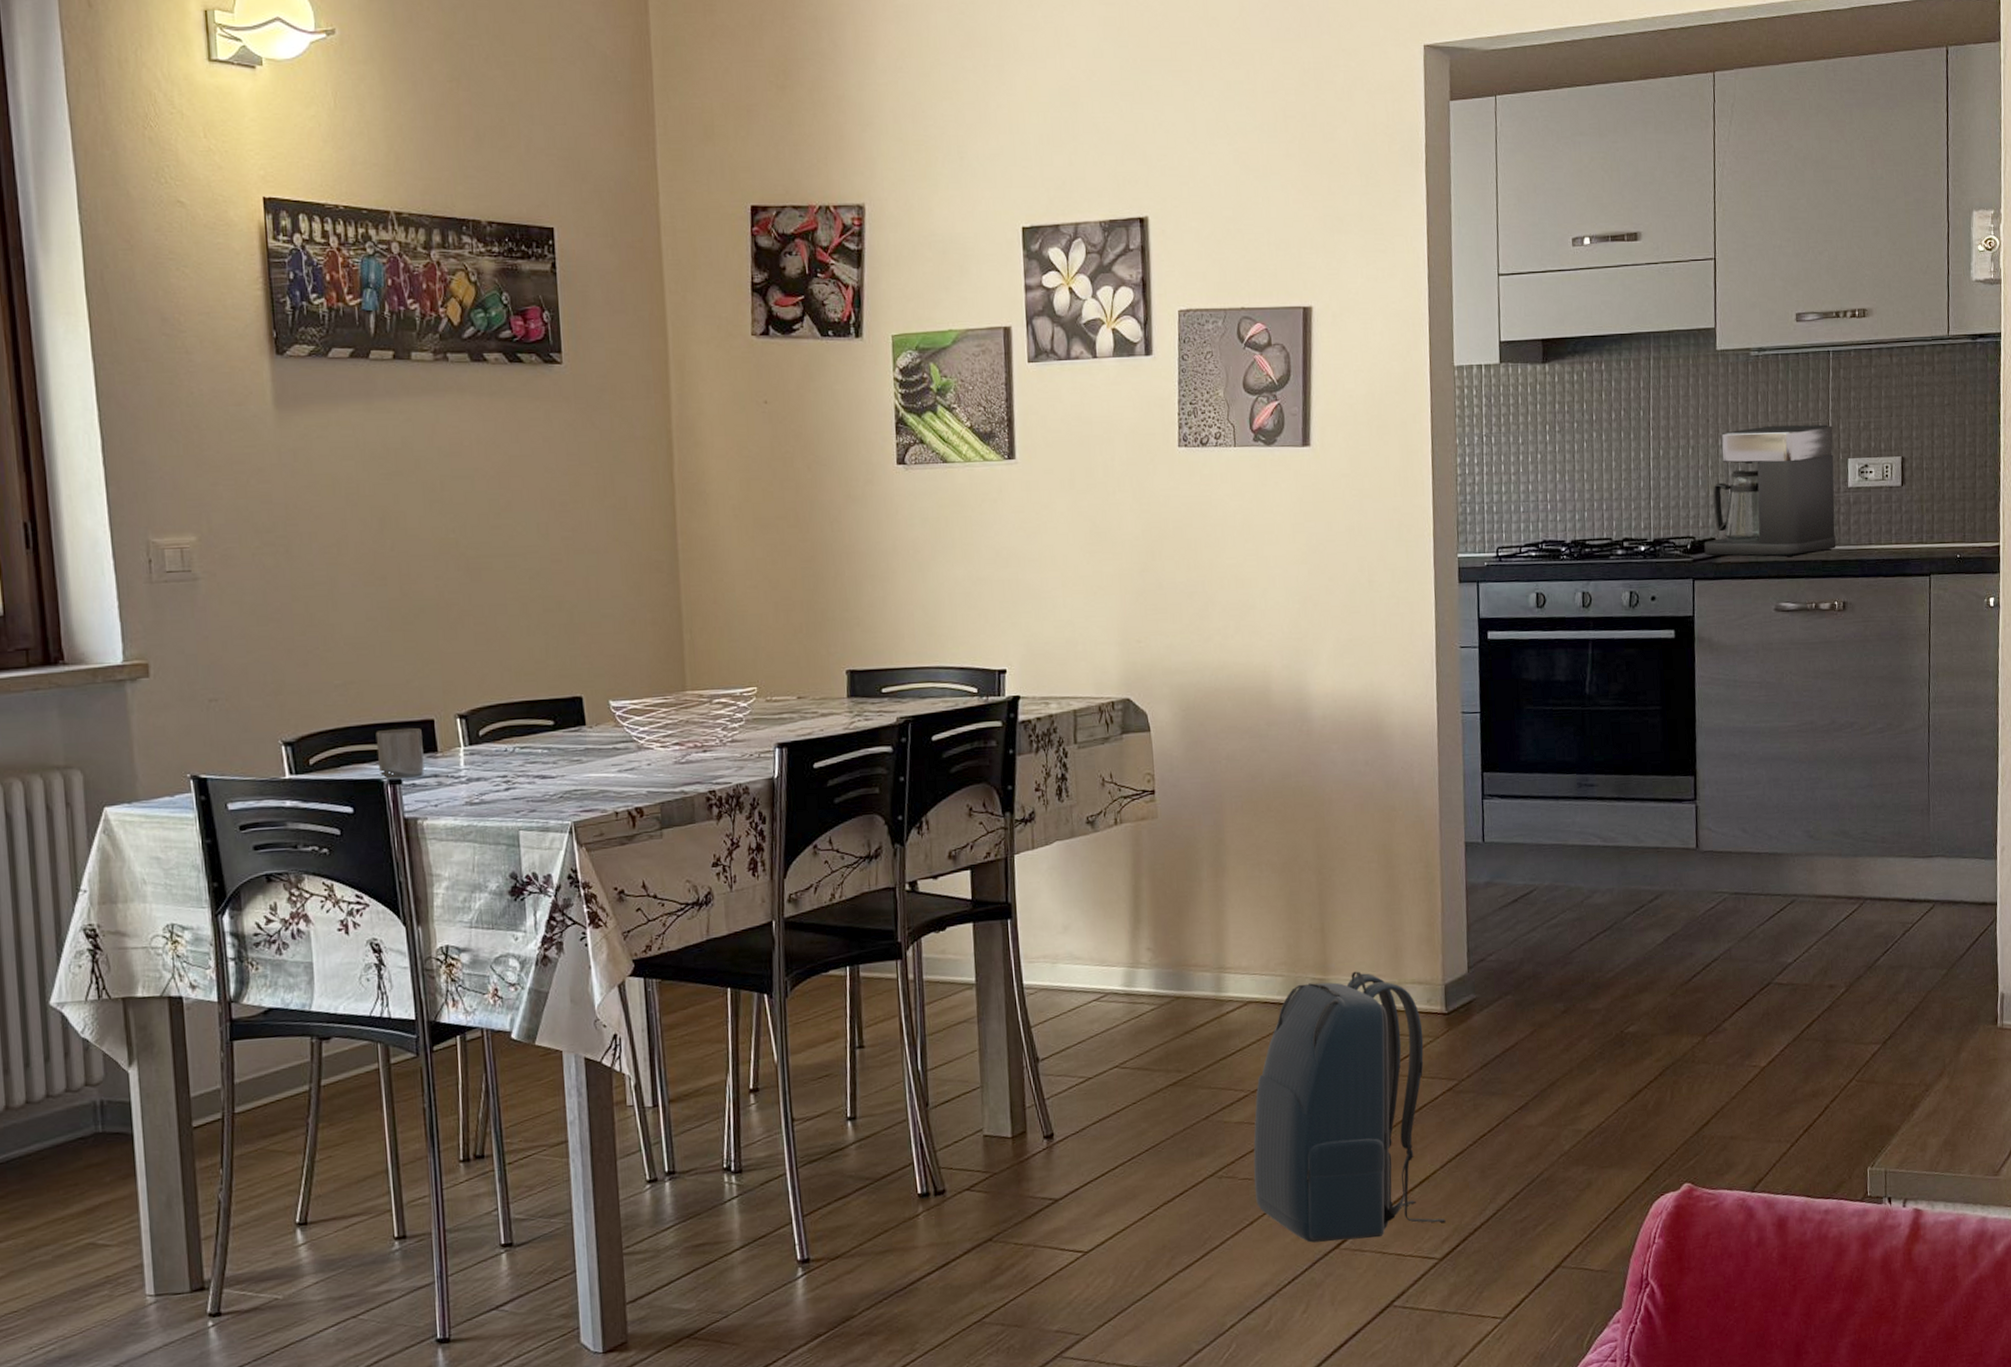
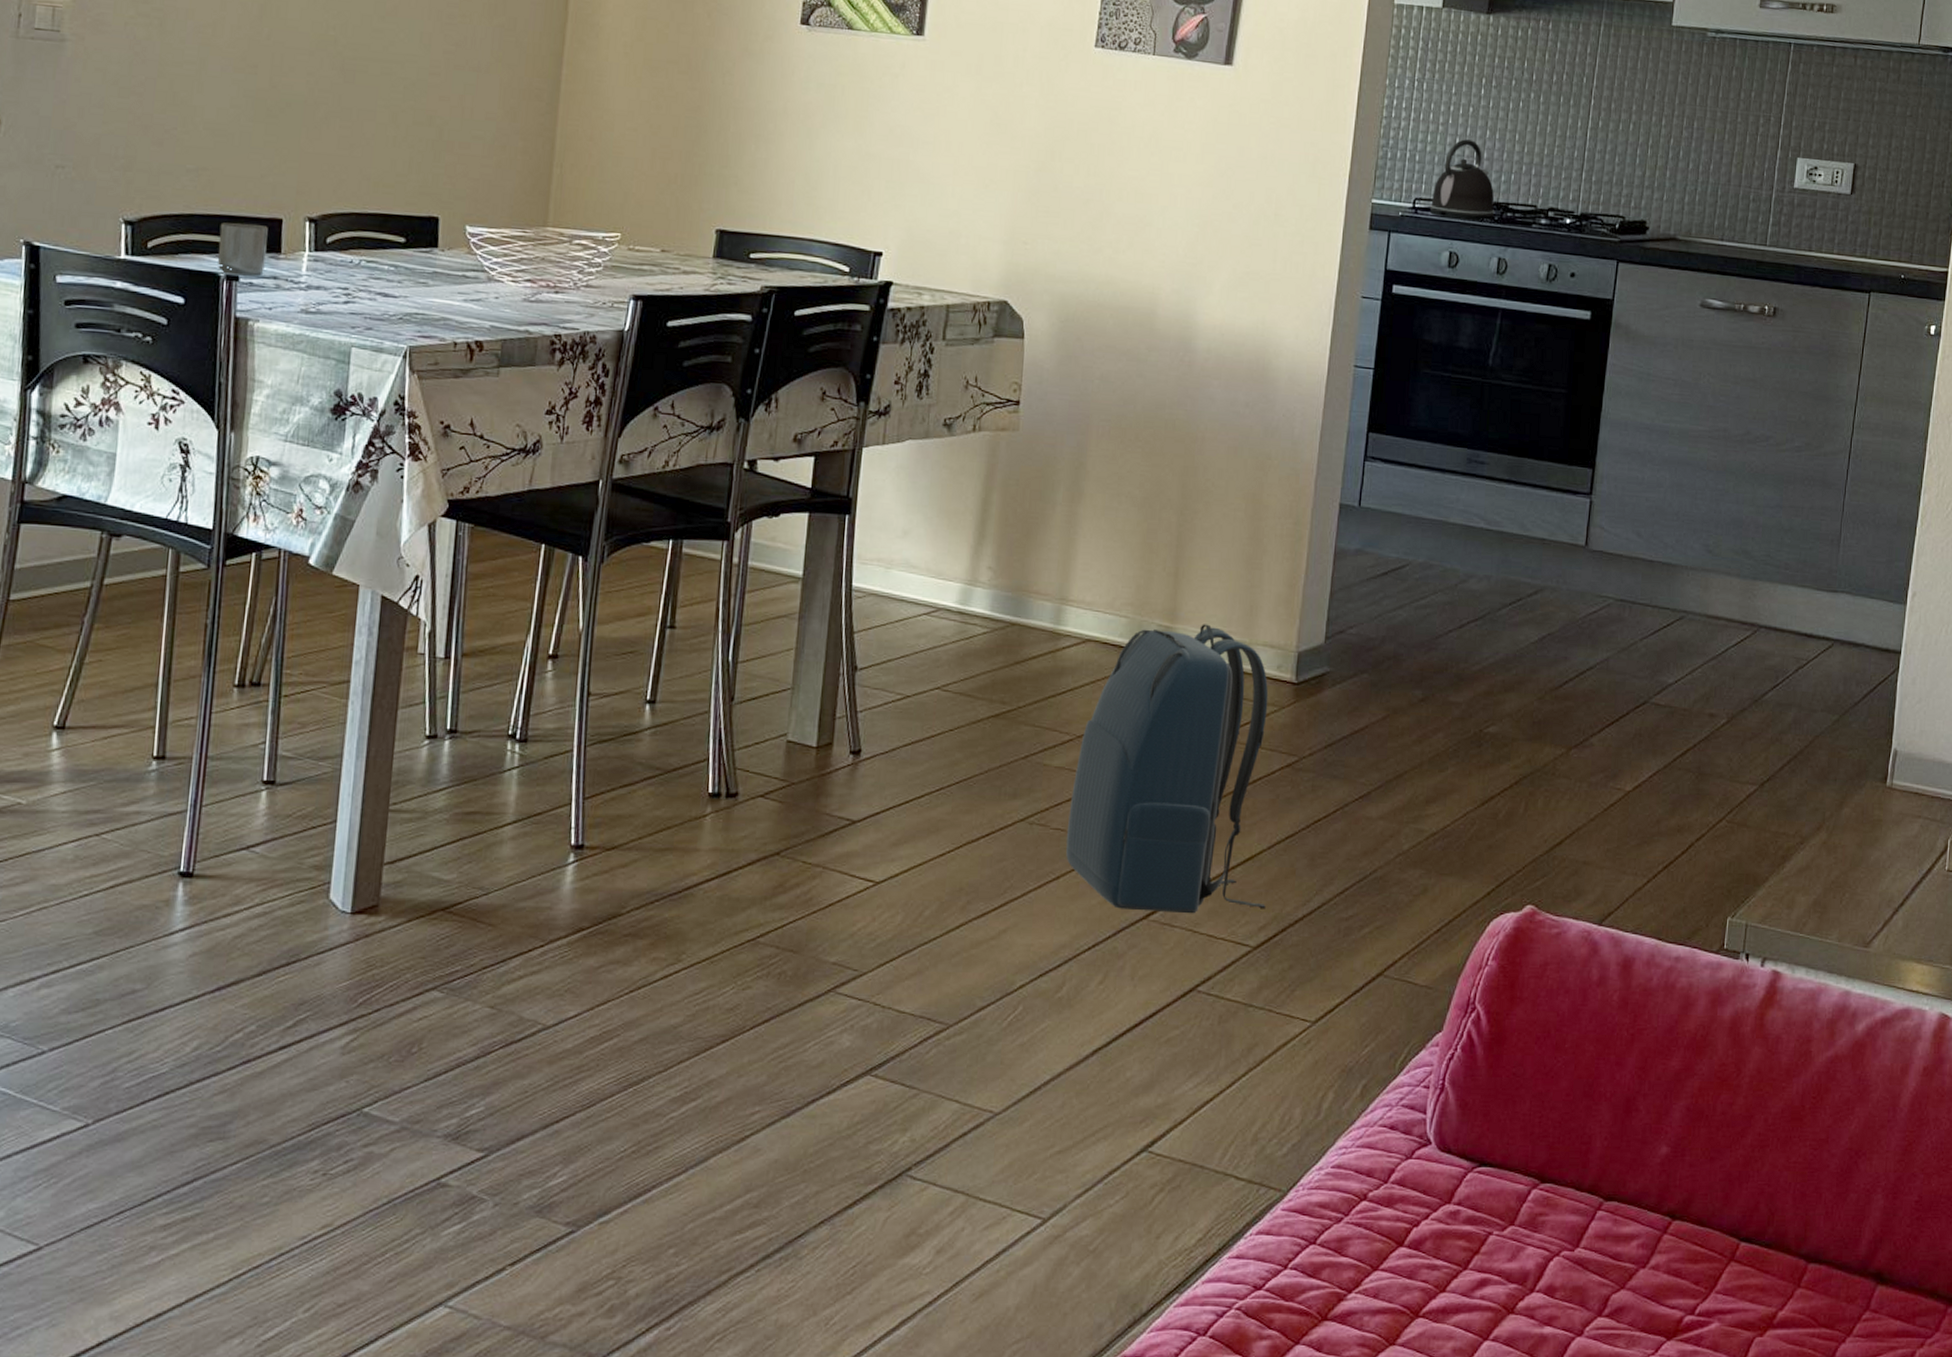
kettle: none [1512,485,1574,562] -> present [1429,139,1495,221]
coffee maker: present [1704,424,1836,558] -> none [1633,111,1785,253]

